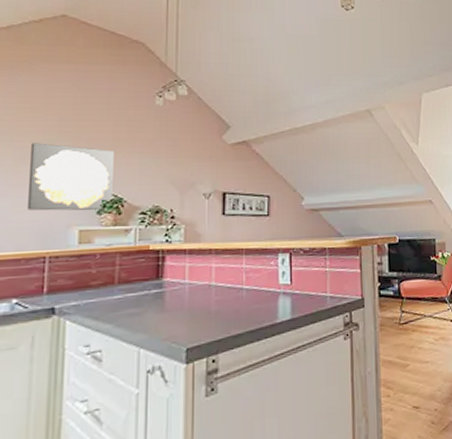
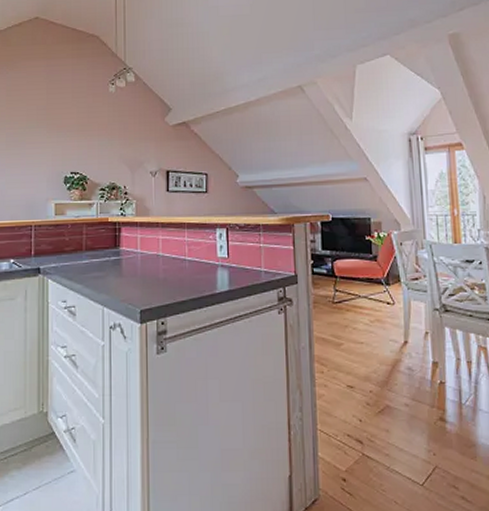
wall art: present [26,142,114,211] -> none [17,129,78,187]

